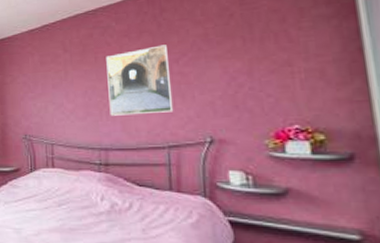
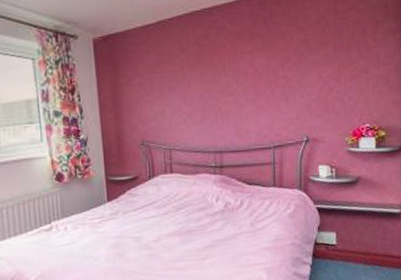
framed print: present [106,45,174,116] -> none [221,49,279,119]

